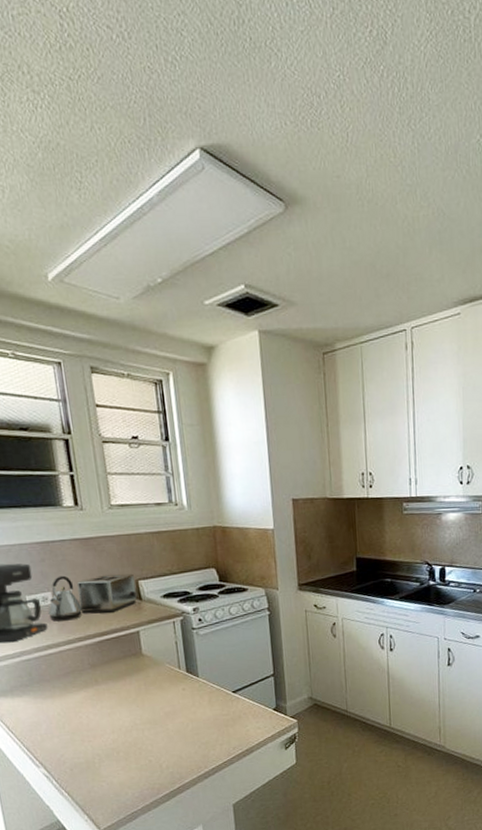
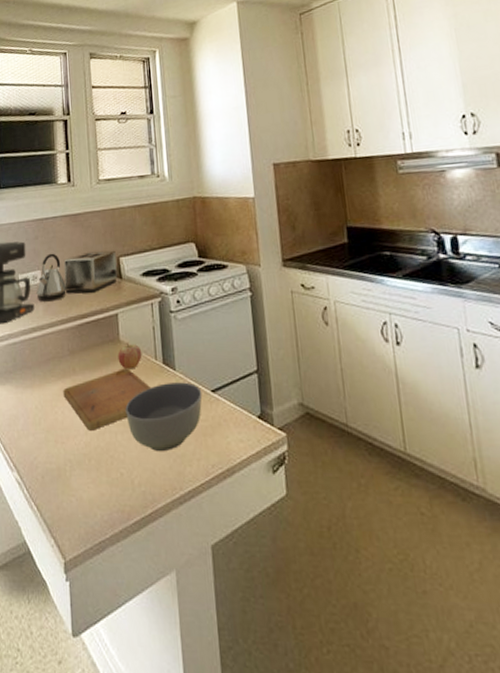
cutting board: none [86,677,176,730] -> present [63,368,151,431]
fruit: none [141,656,166,678] -> present [118,343,142,370]
bowl: none [151,686,224,741] -> present [125,382,203,451]

